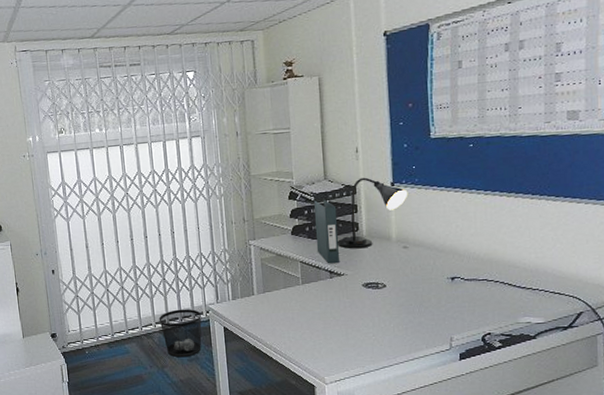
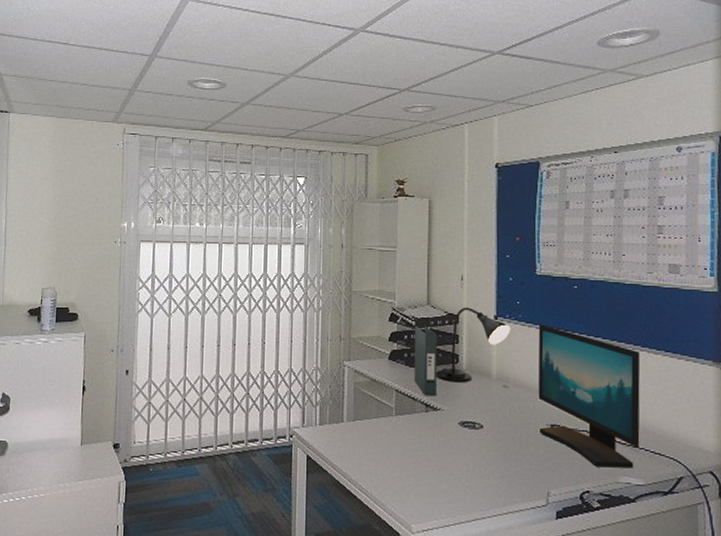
waste bin: present [159,309,202,358] -> none [236,430,285,487]
computer monitor: none [435,185,540,311] -> present [538,324,641,469]

